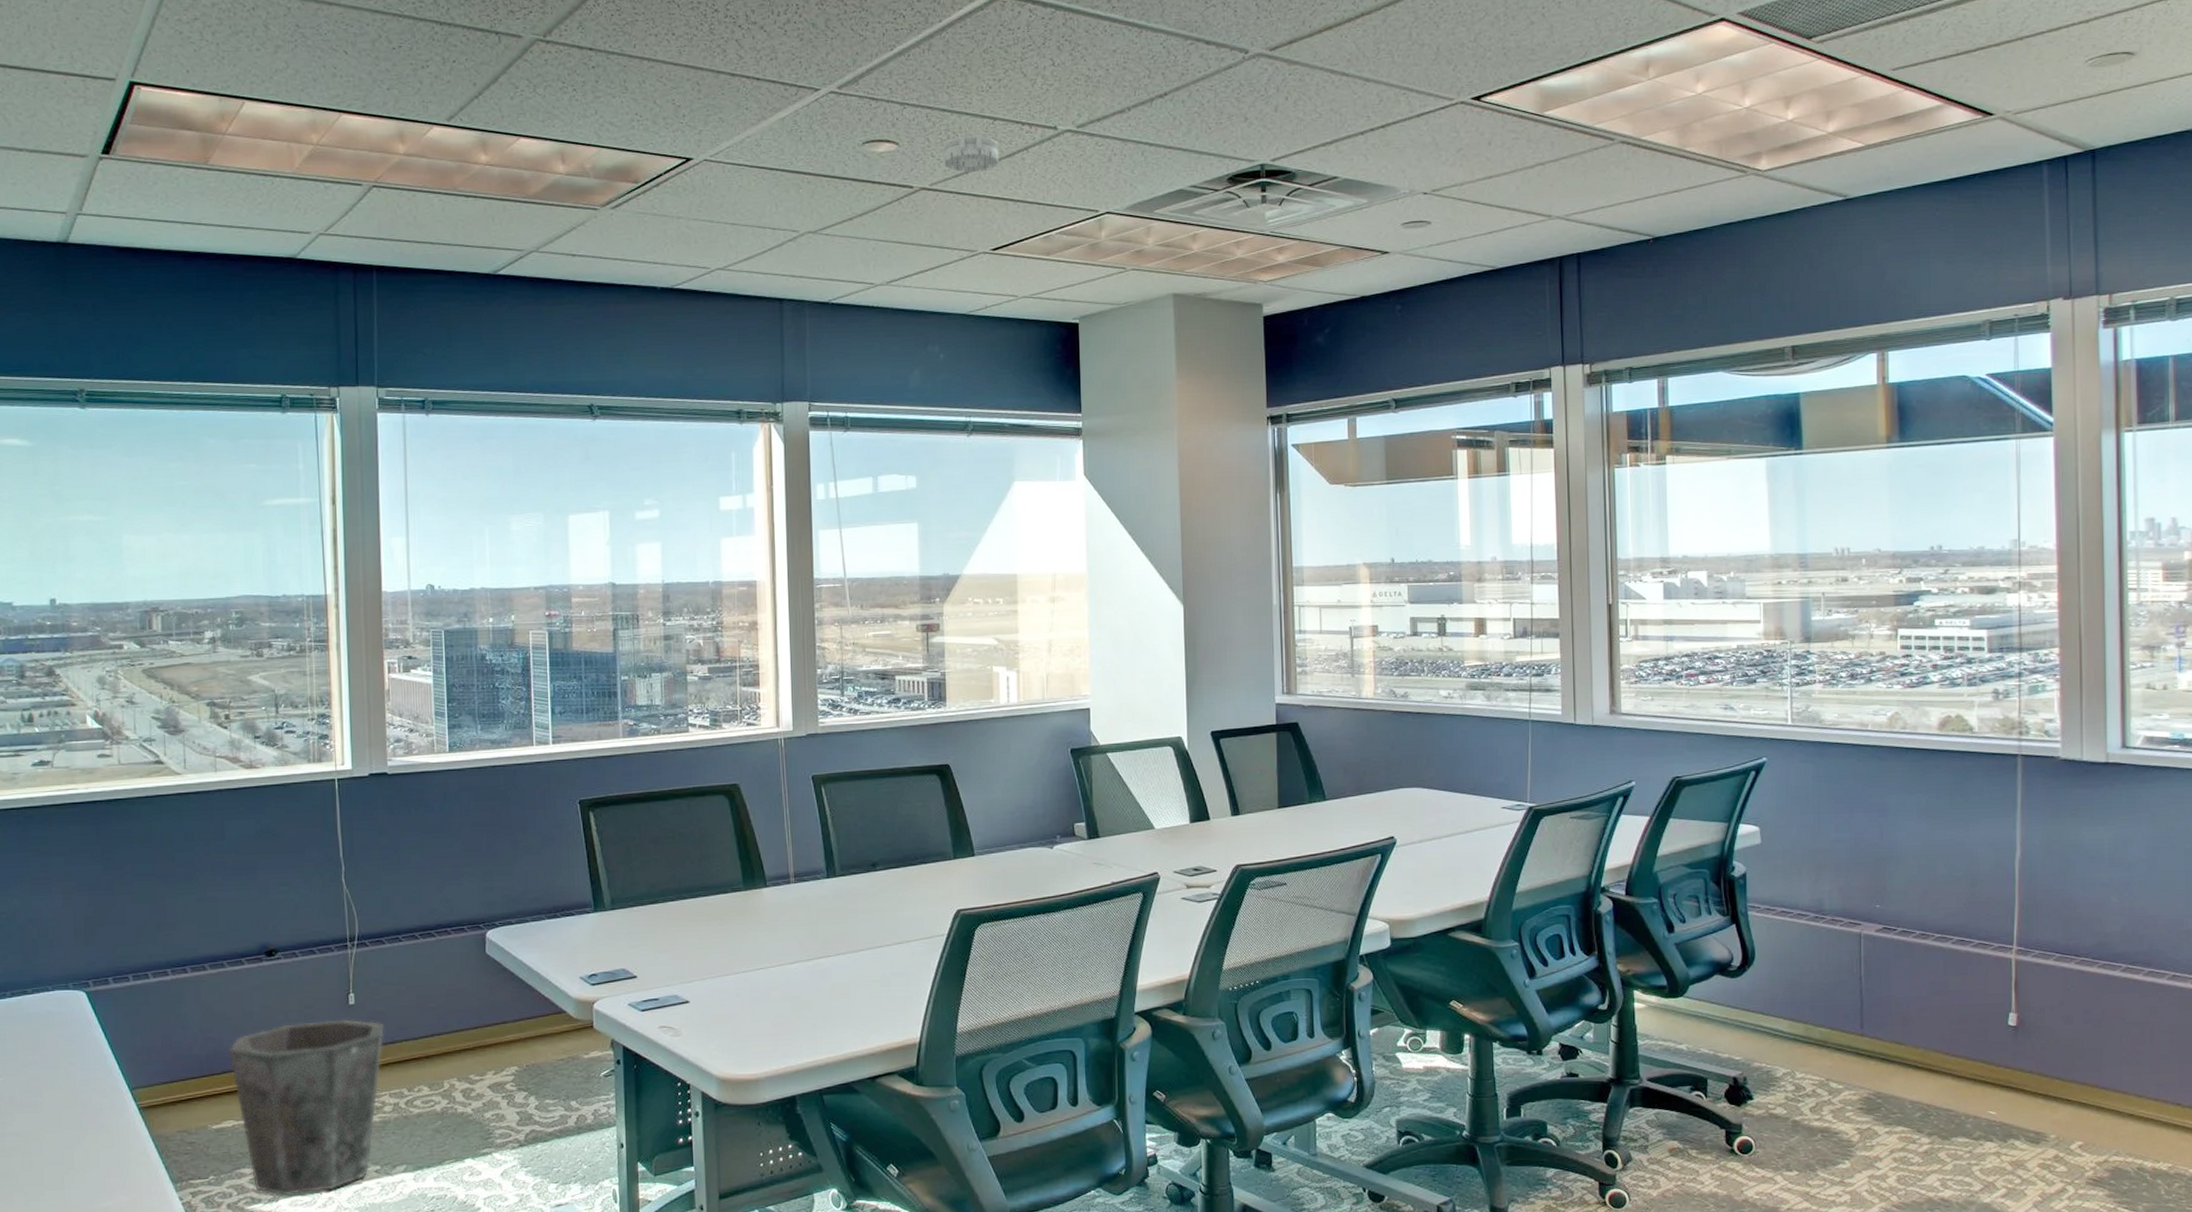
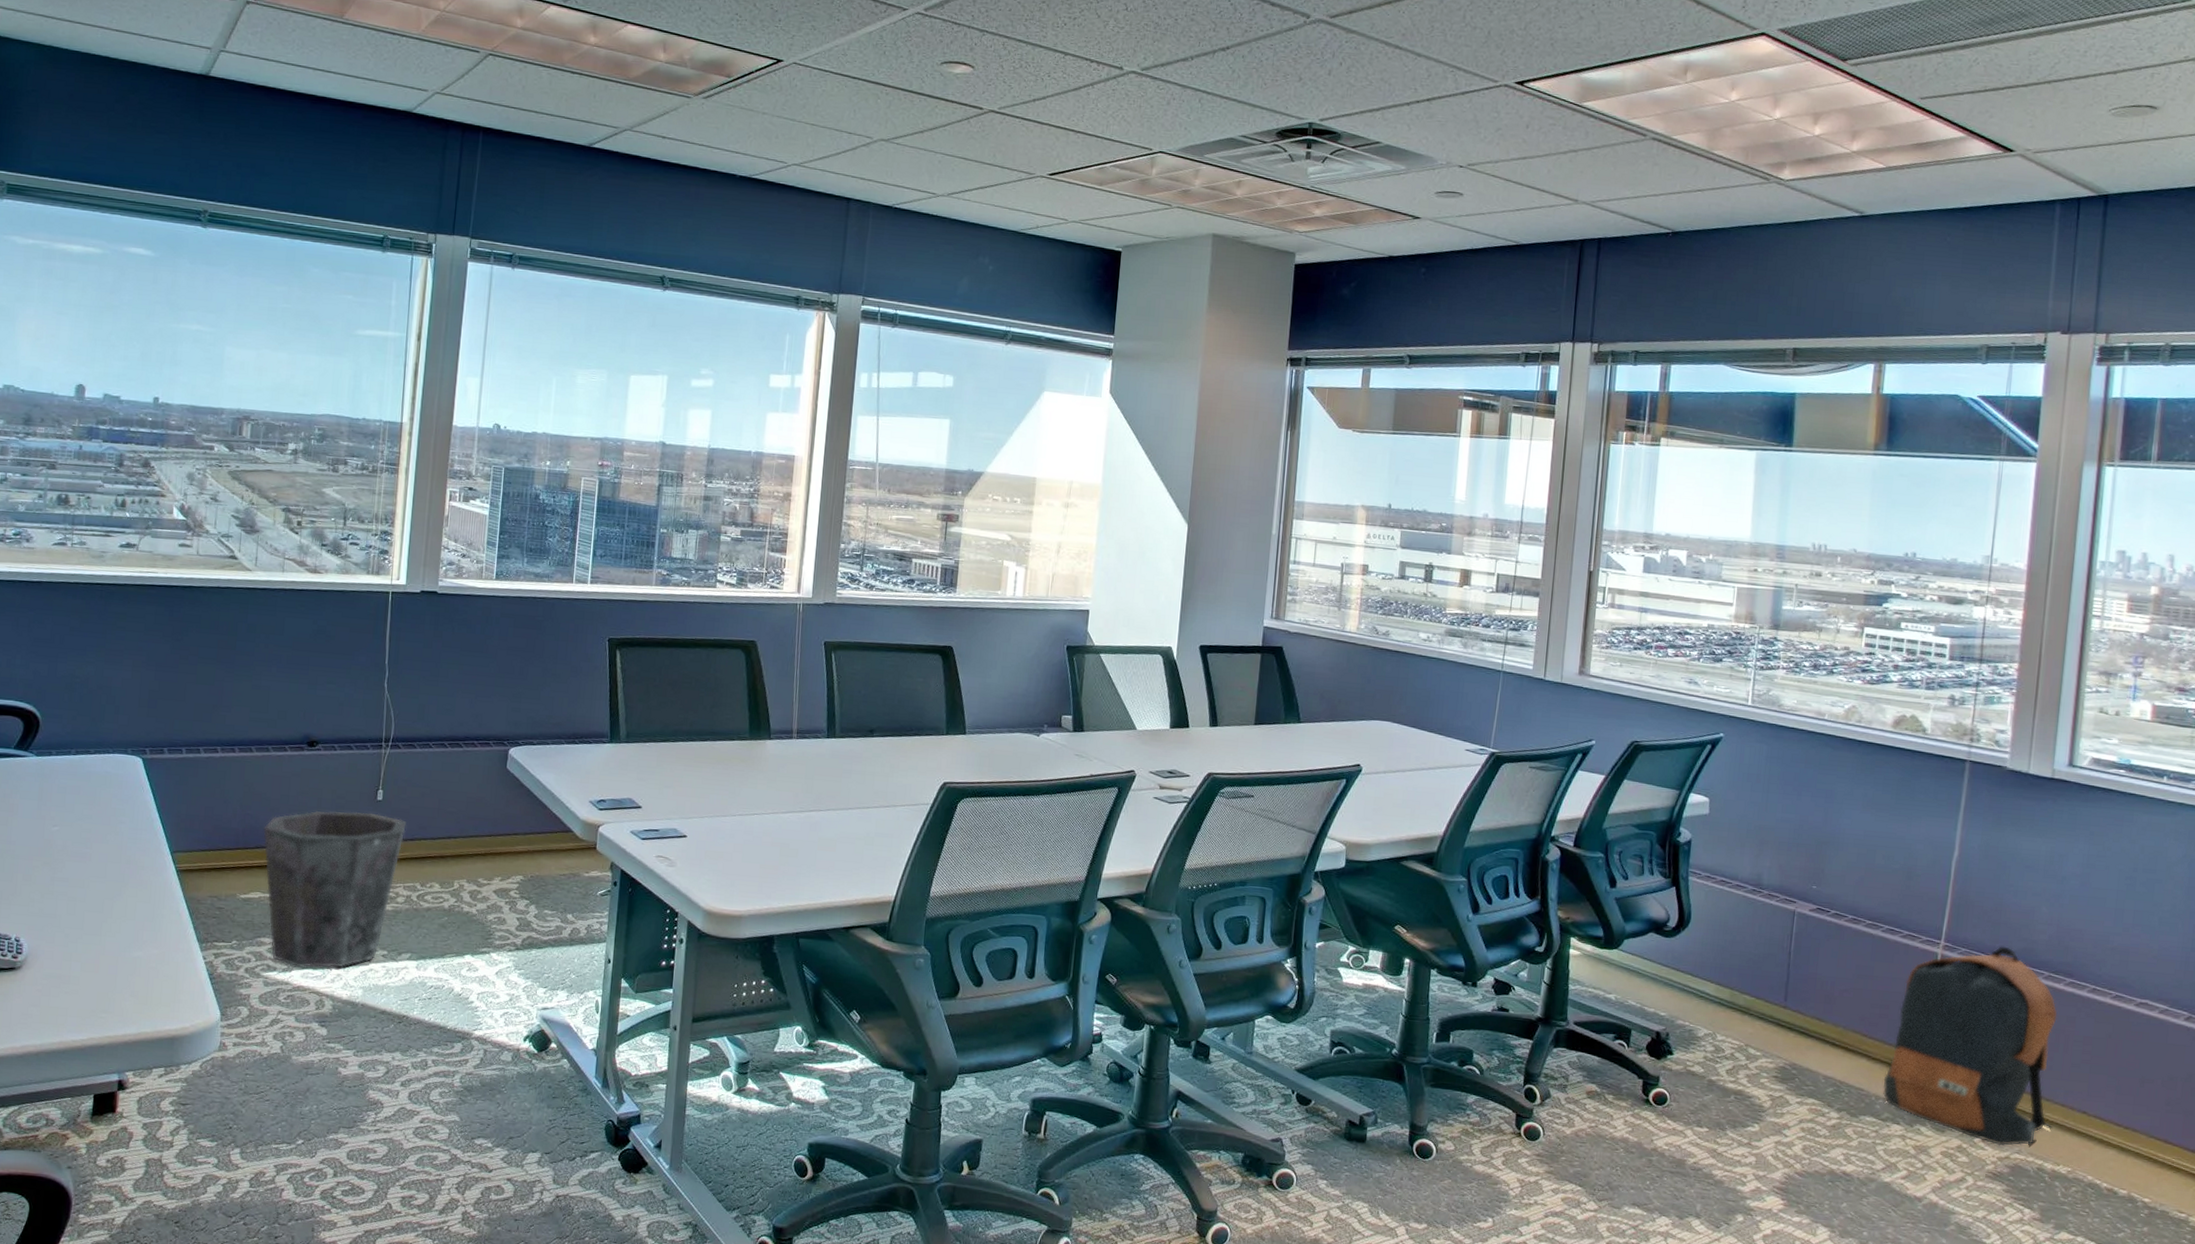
smoke detector: present [942,135,1000,172] -> none [1013,65,1067,101]
backpack: none [1971,943,2148,1151] -> present [1883,946,2058,1146]

